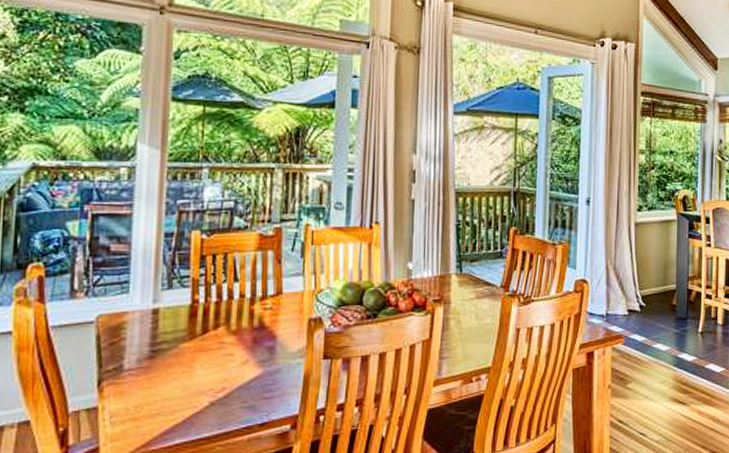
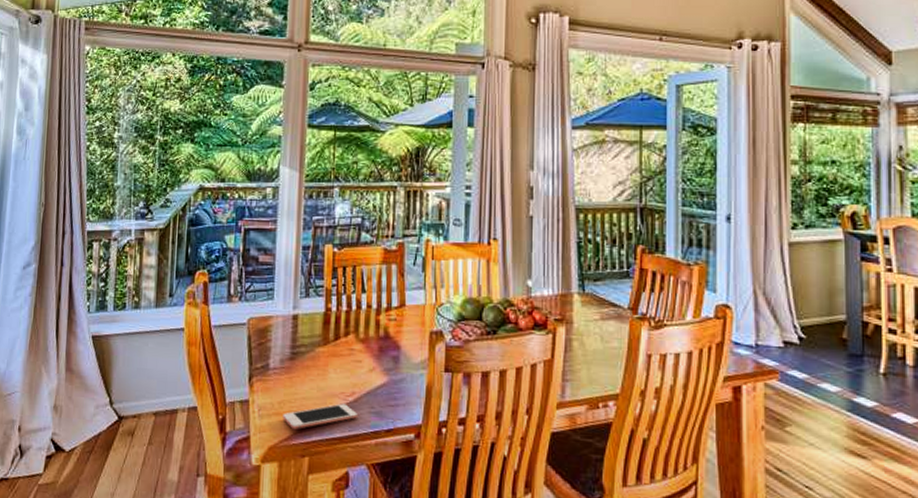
cell phone: none [140,401,228,434] -> present [283,403,357,429]

